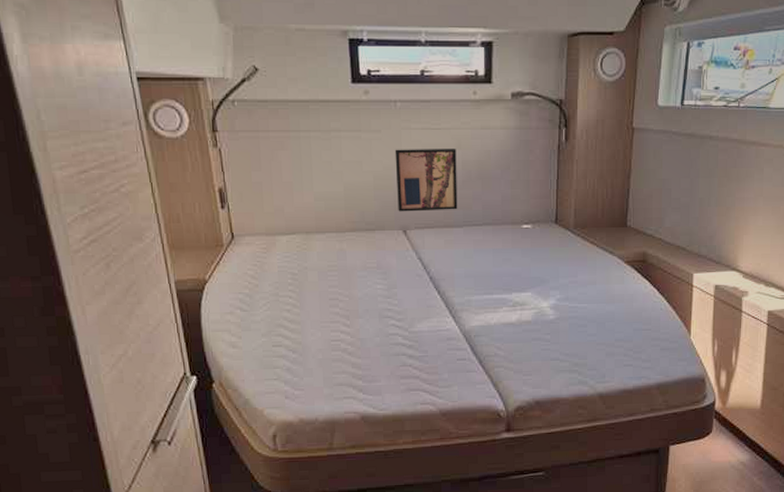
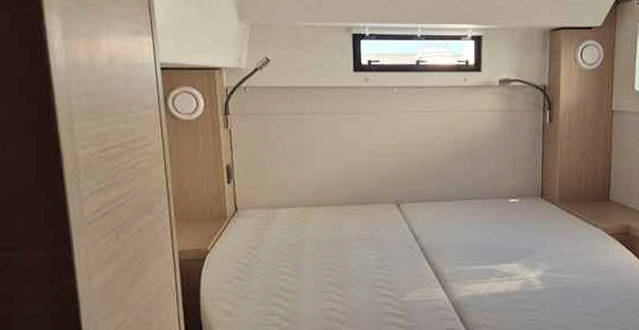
wall art: present [395,149,458,212] -> none [391,129,449,187]

